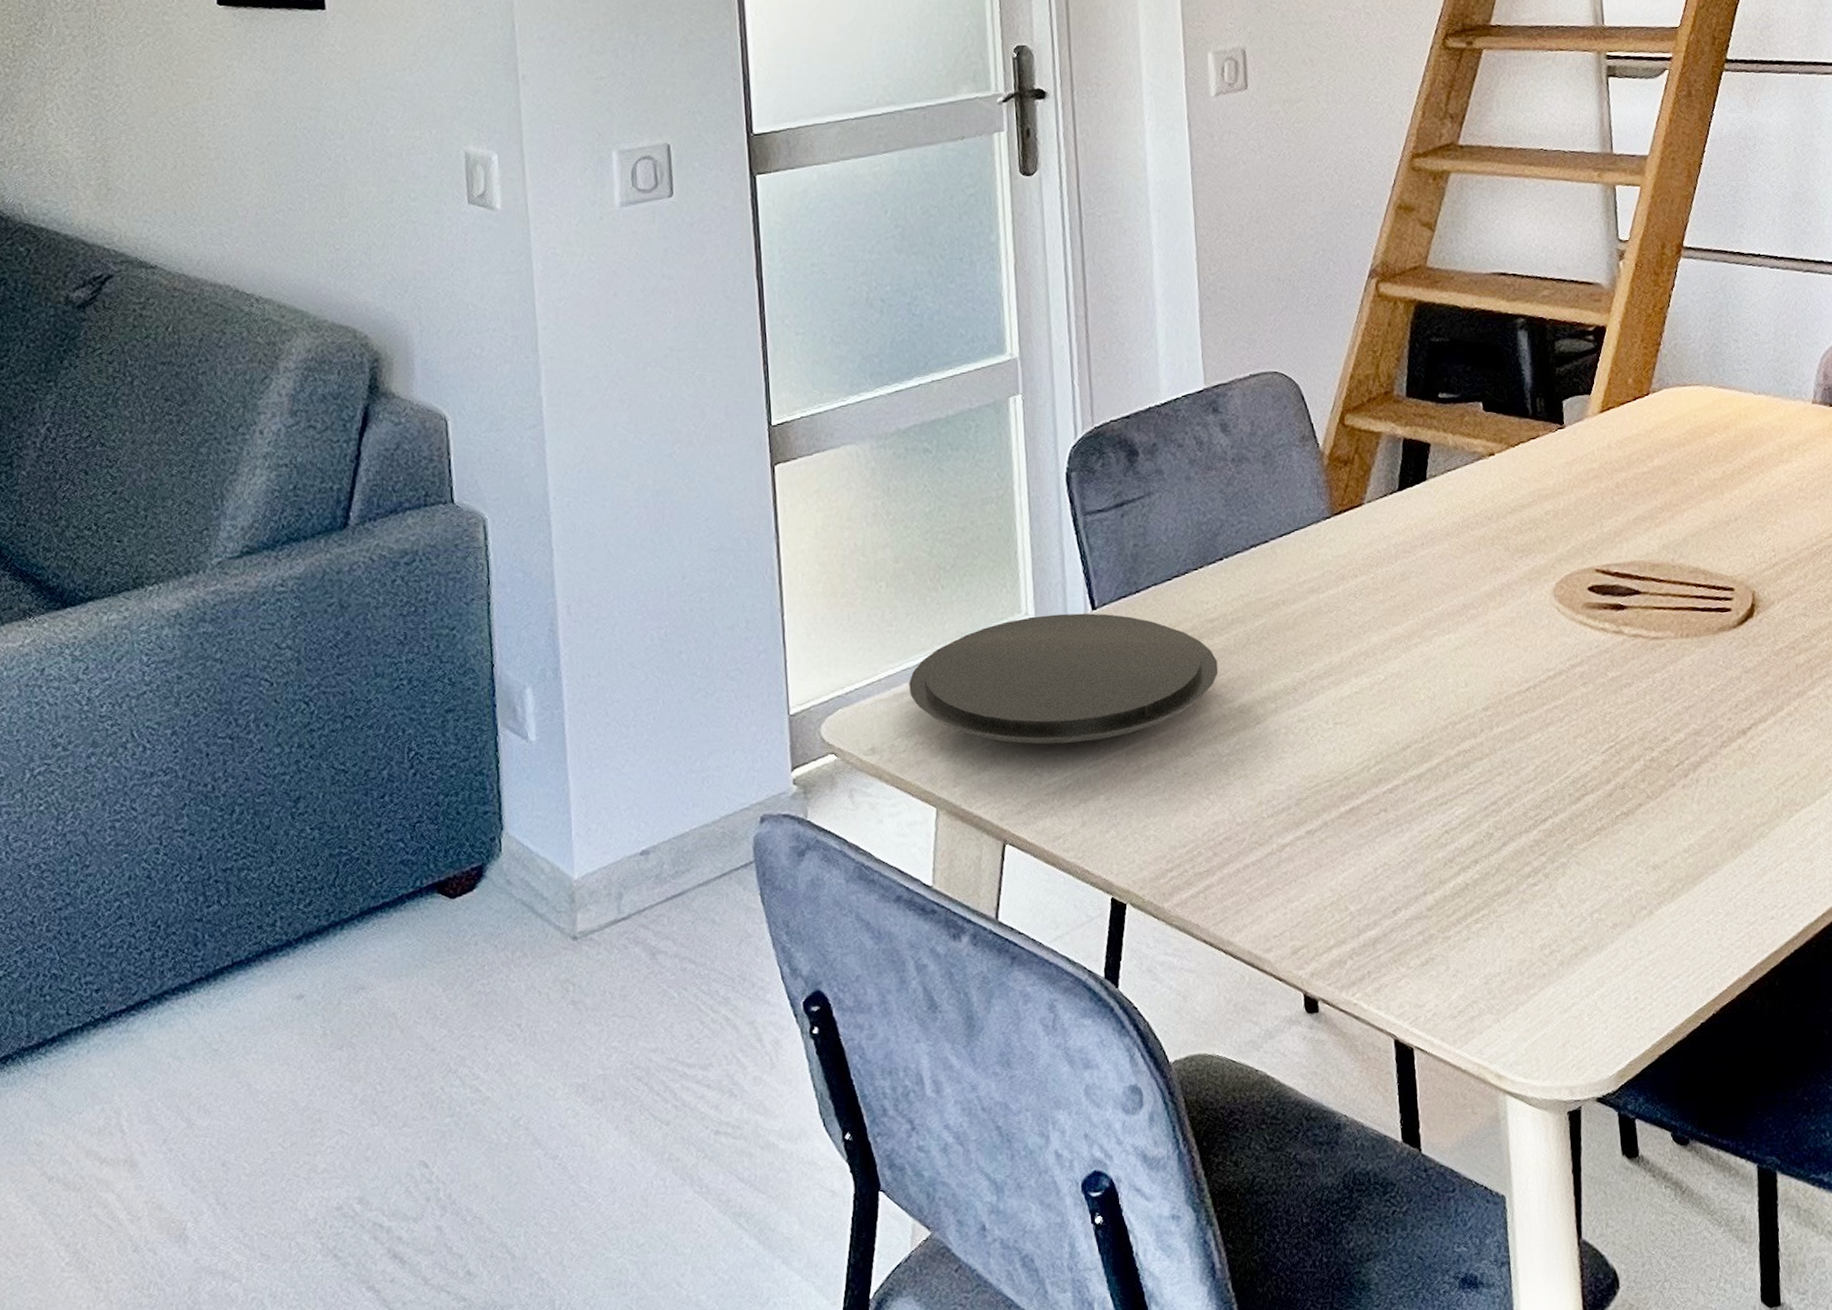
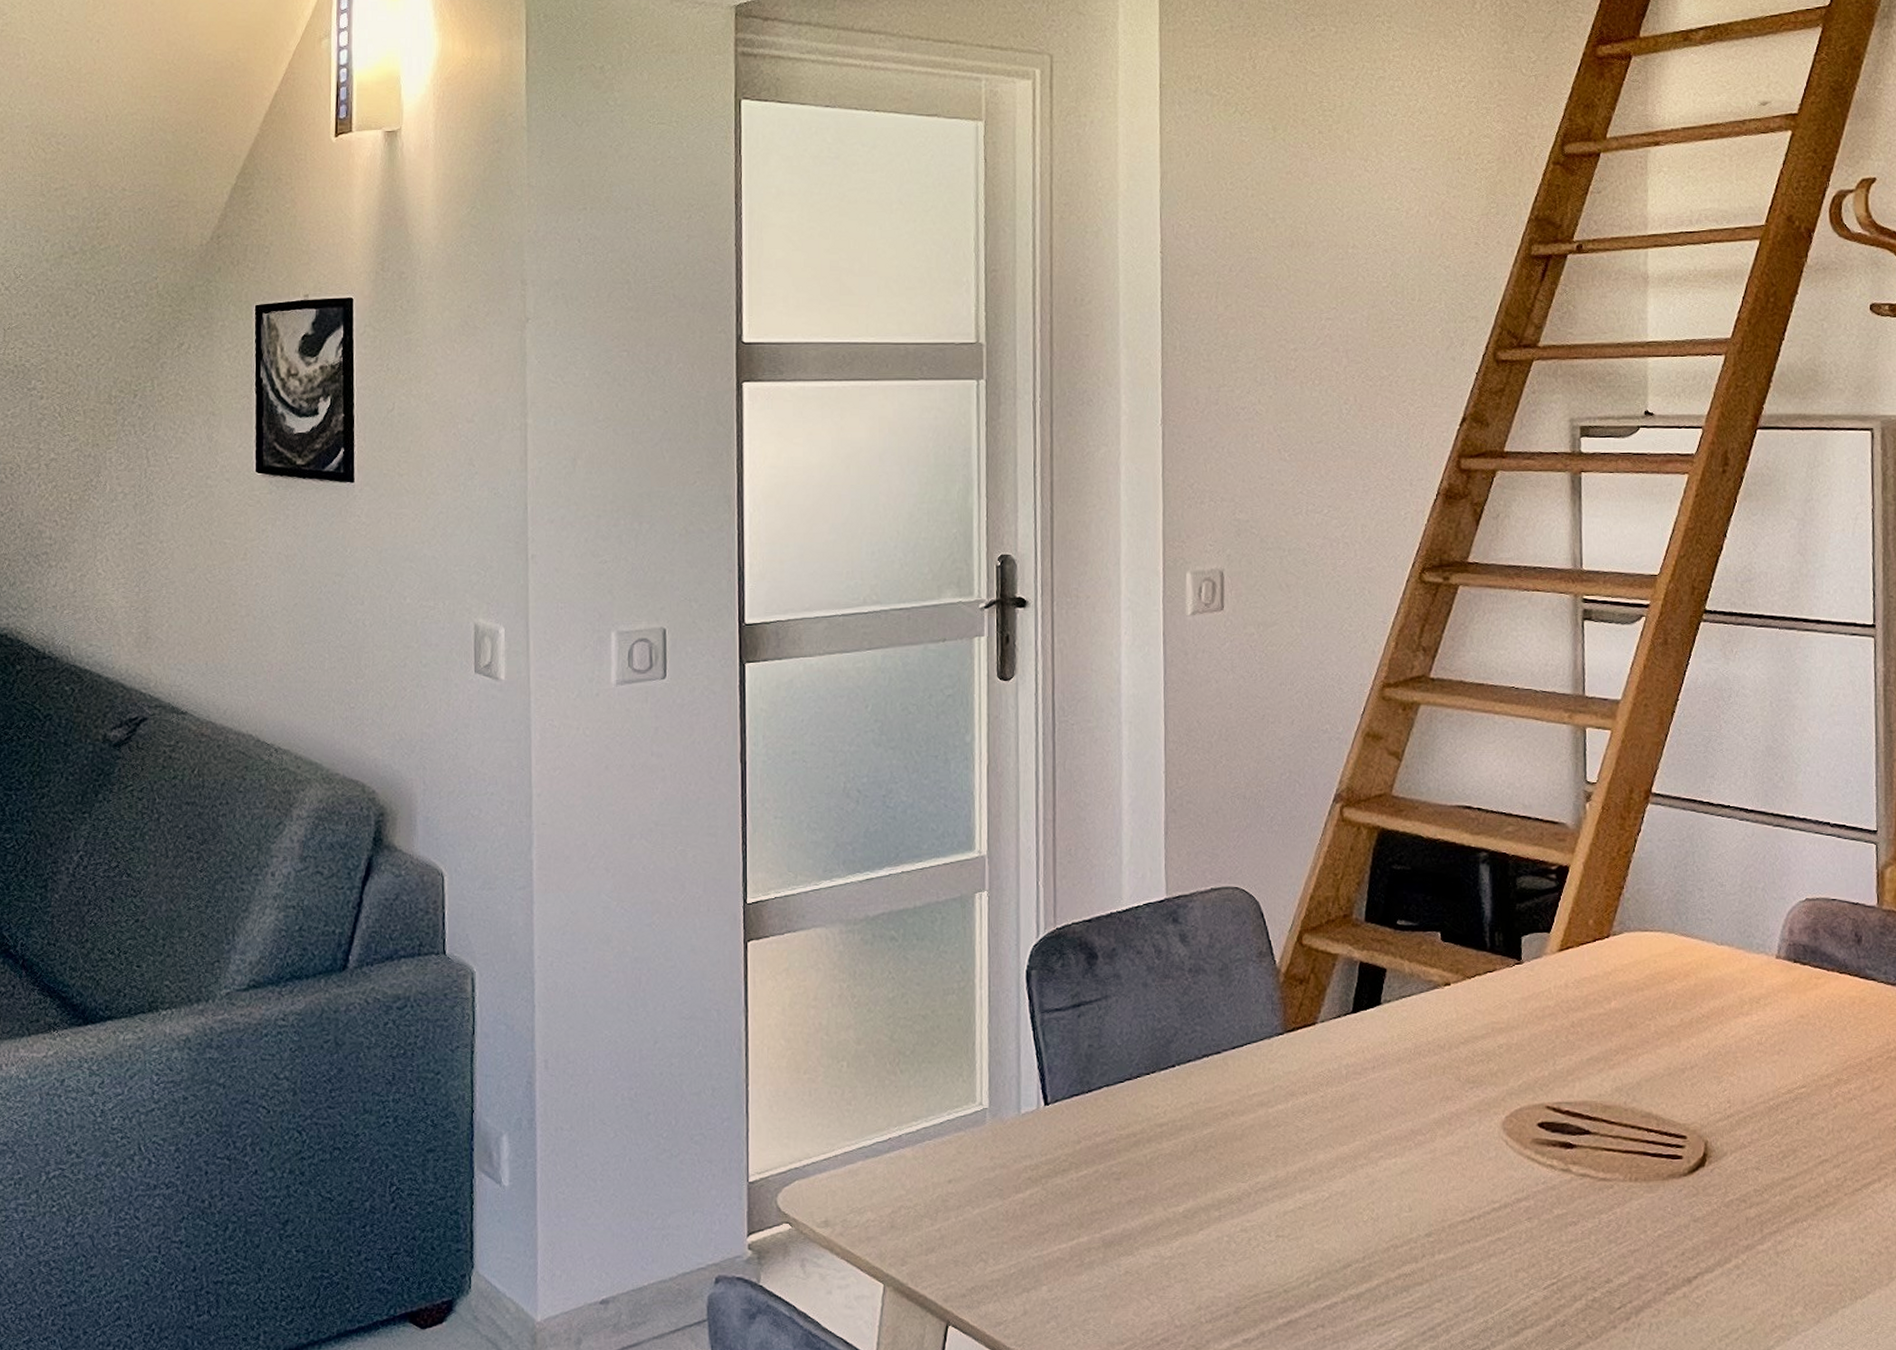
plate: present [909,613,1219,744] -> none [864,1106,1165,1232]

